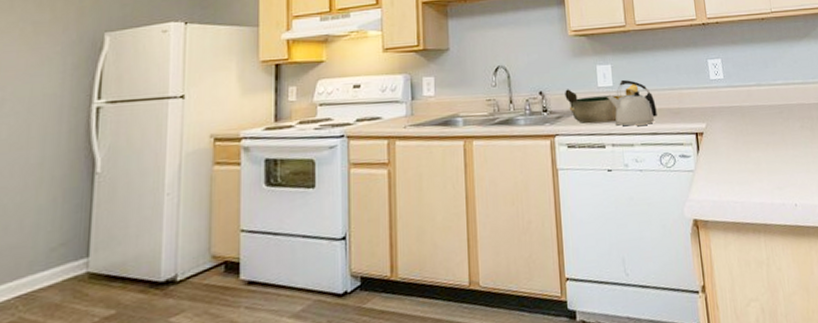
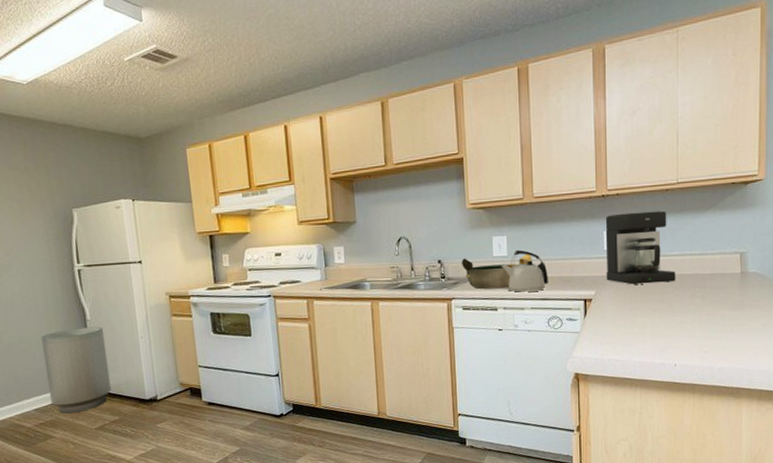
trash can: none [16,181,117,310] -> present [41,326,112,414]
coffee maker: none [708,39,783,116] -> present [605,210,676,285]

